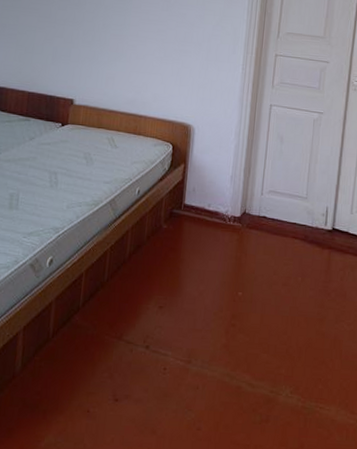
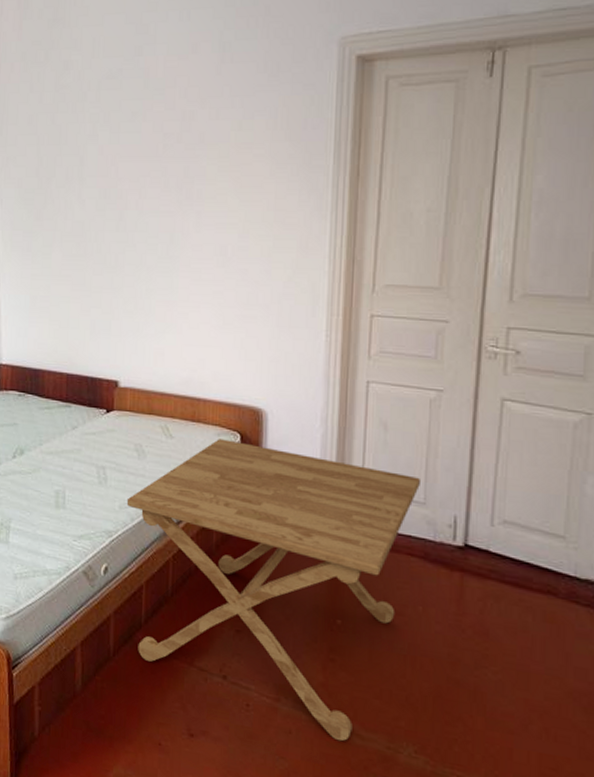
side table: none [73,149,304,391] -> present [126,439,420,742]

